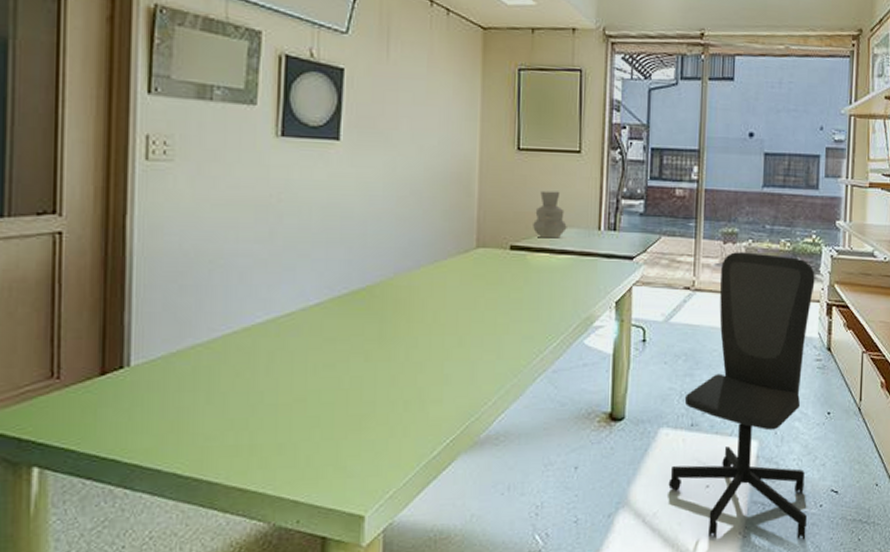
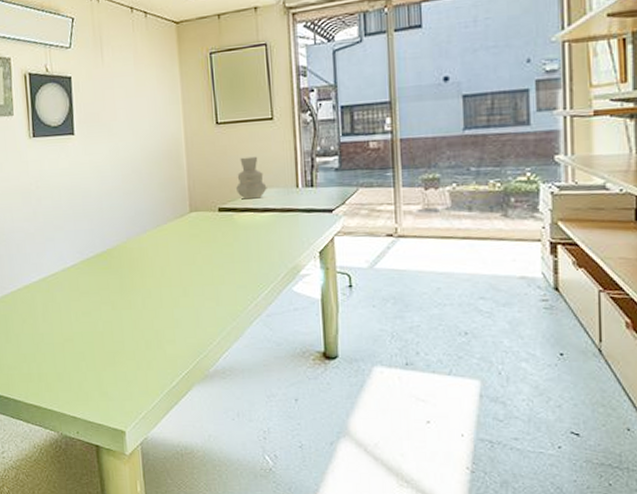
office chair: present [668,252,815,540] -> none [387,196,544,480]

